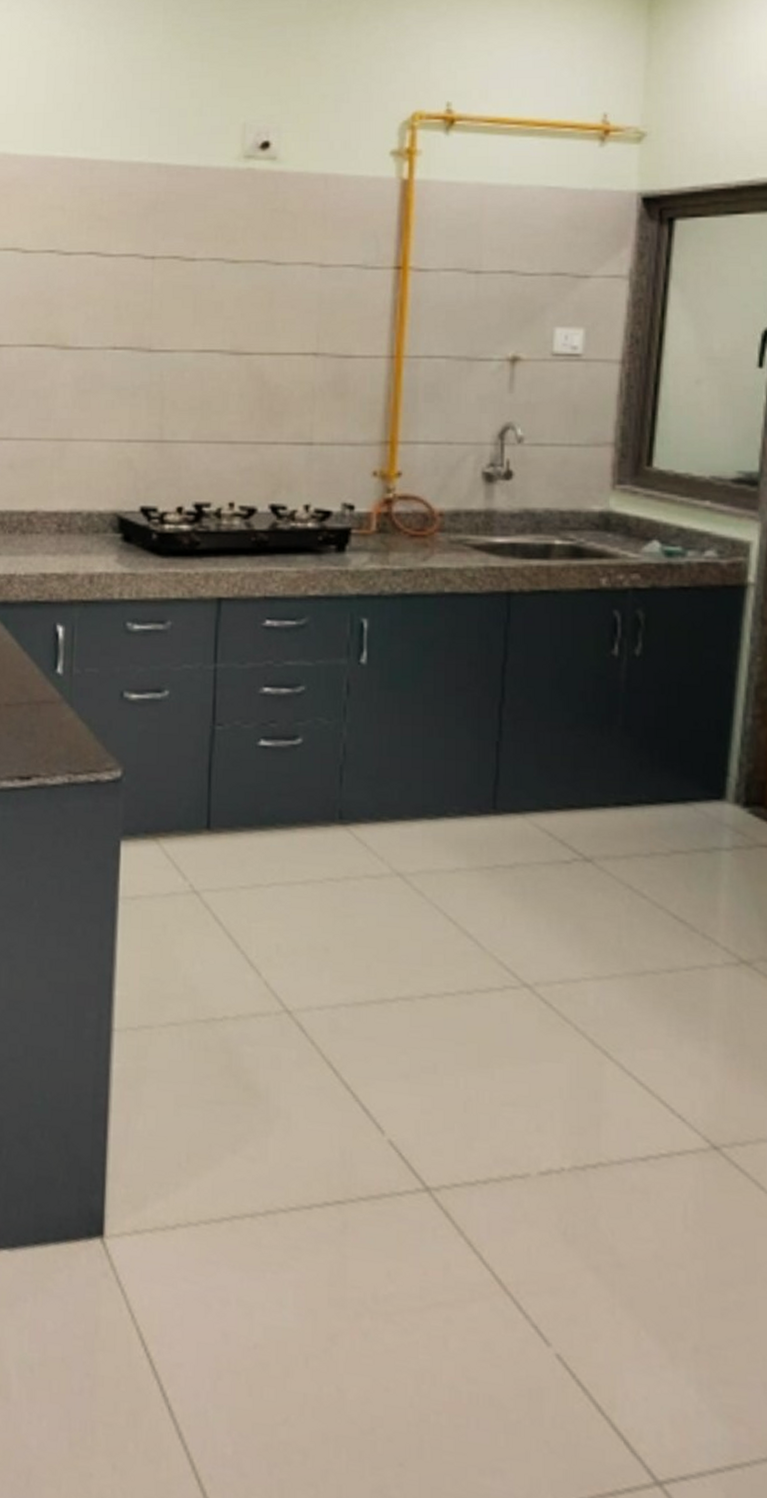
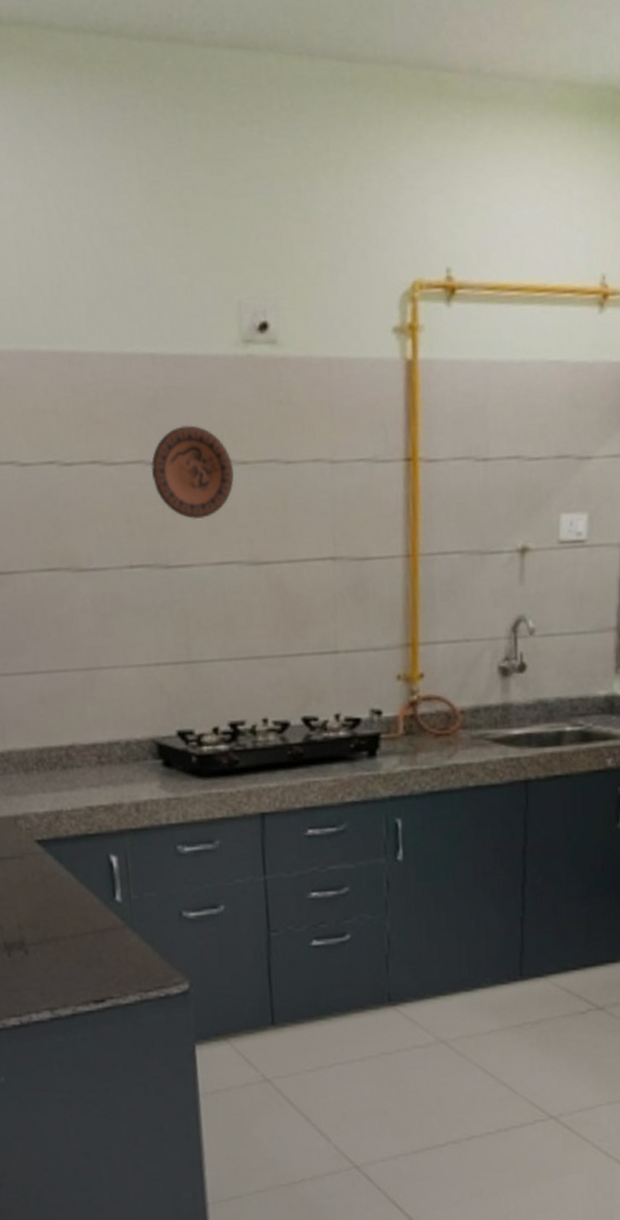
decorative plate: none [144,226,225,310] -> present [151,425,234,520]

